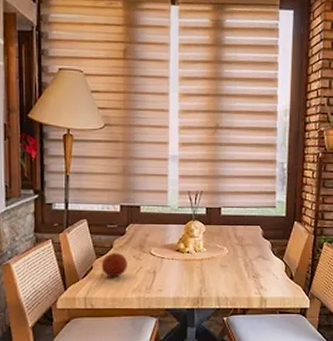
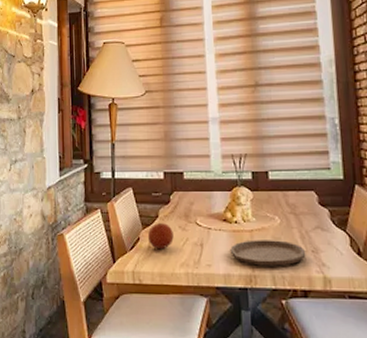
plate: none [181,267,248,289] -> present [230,240,306,266]

